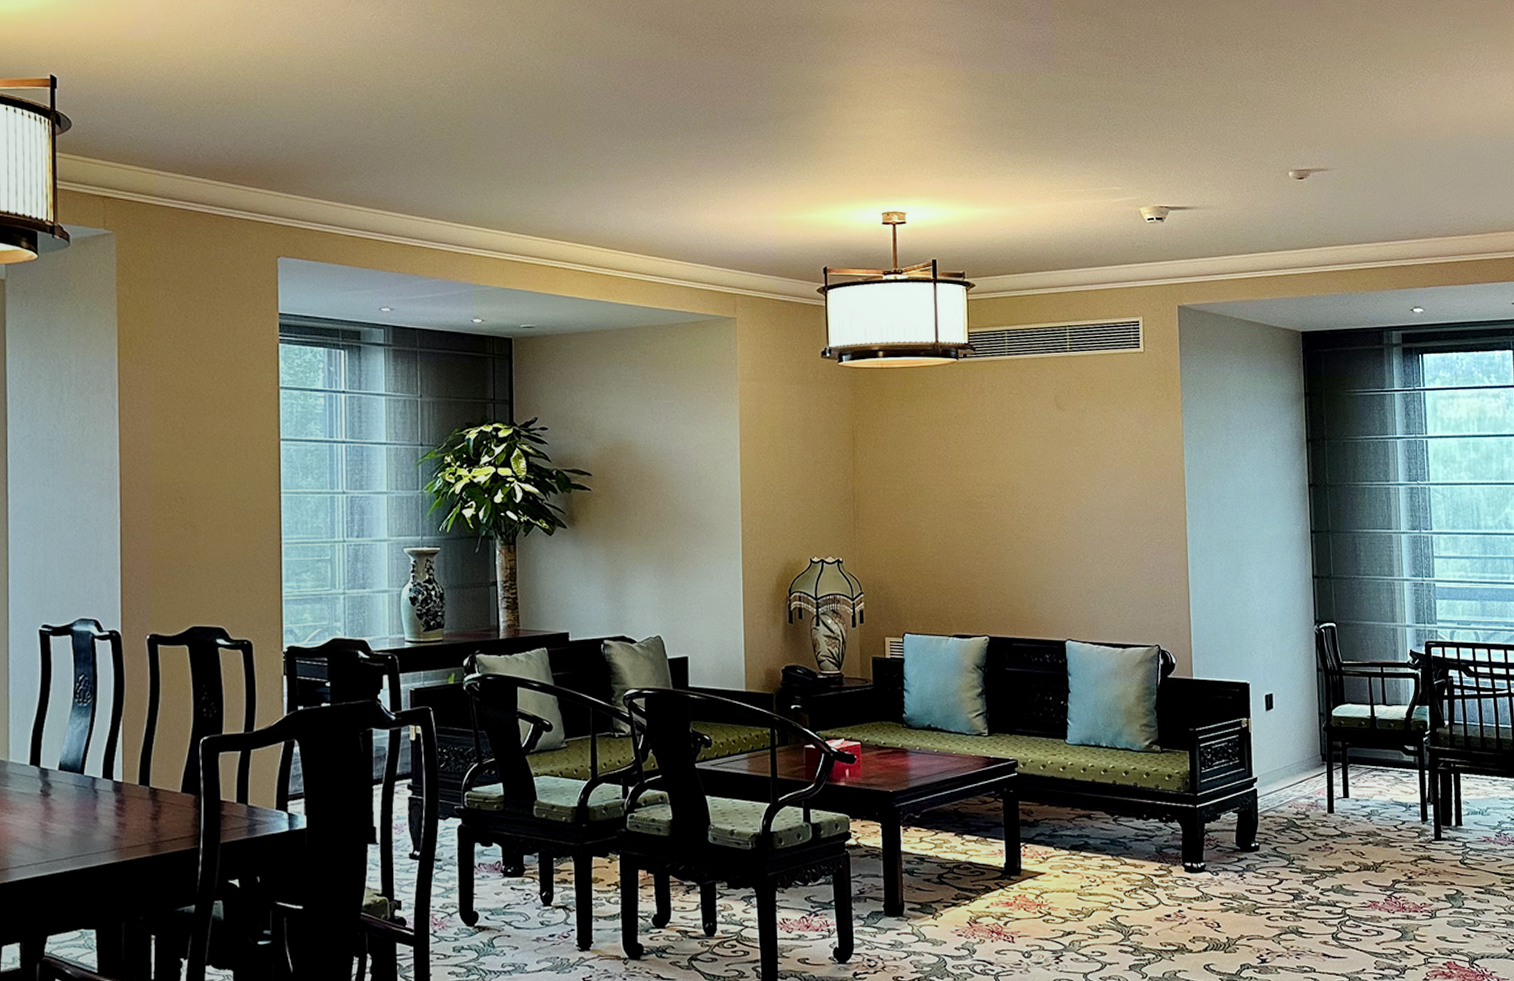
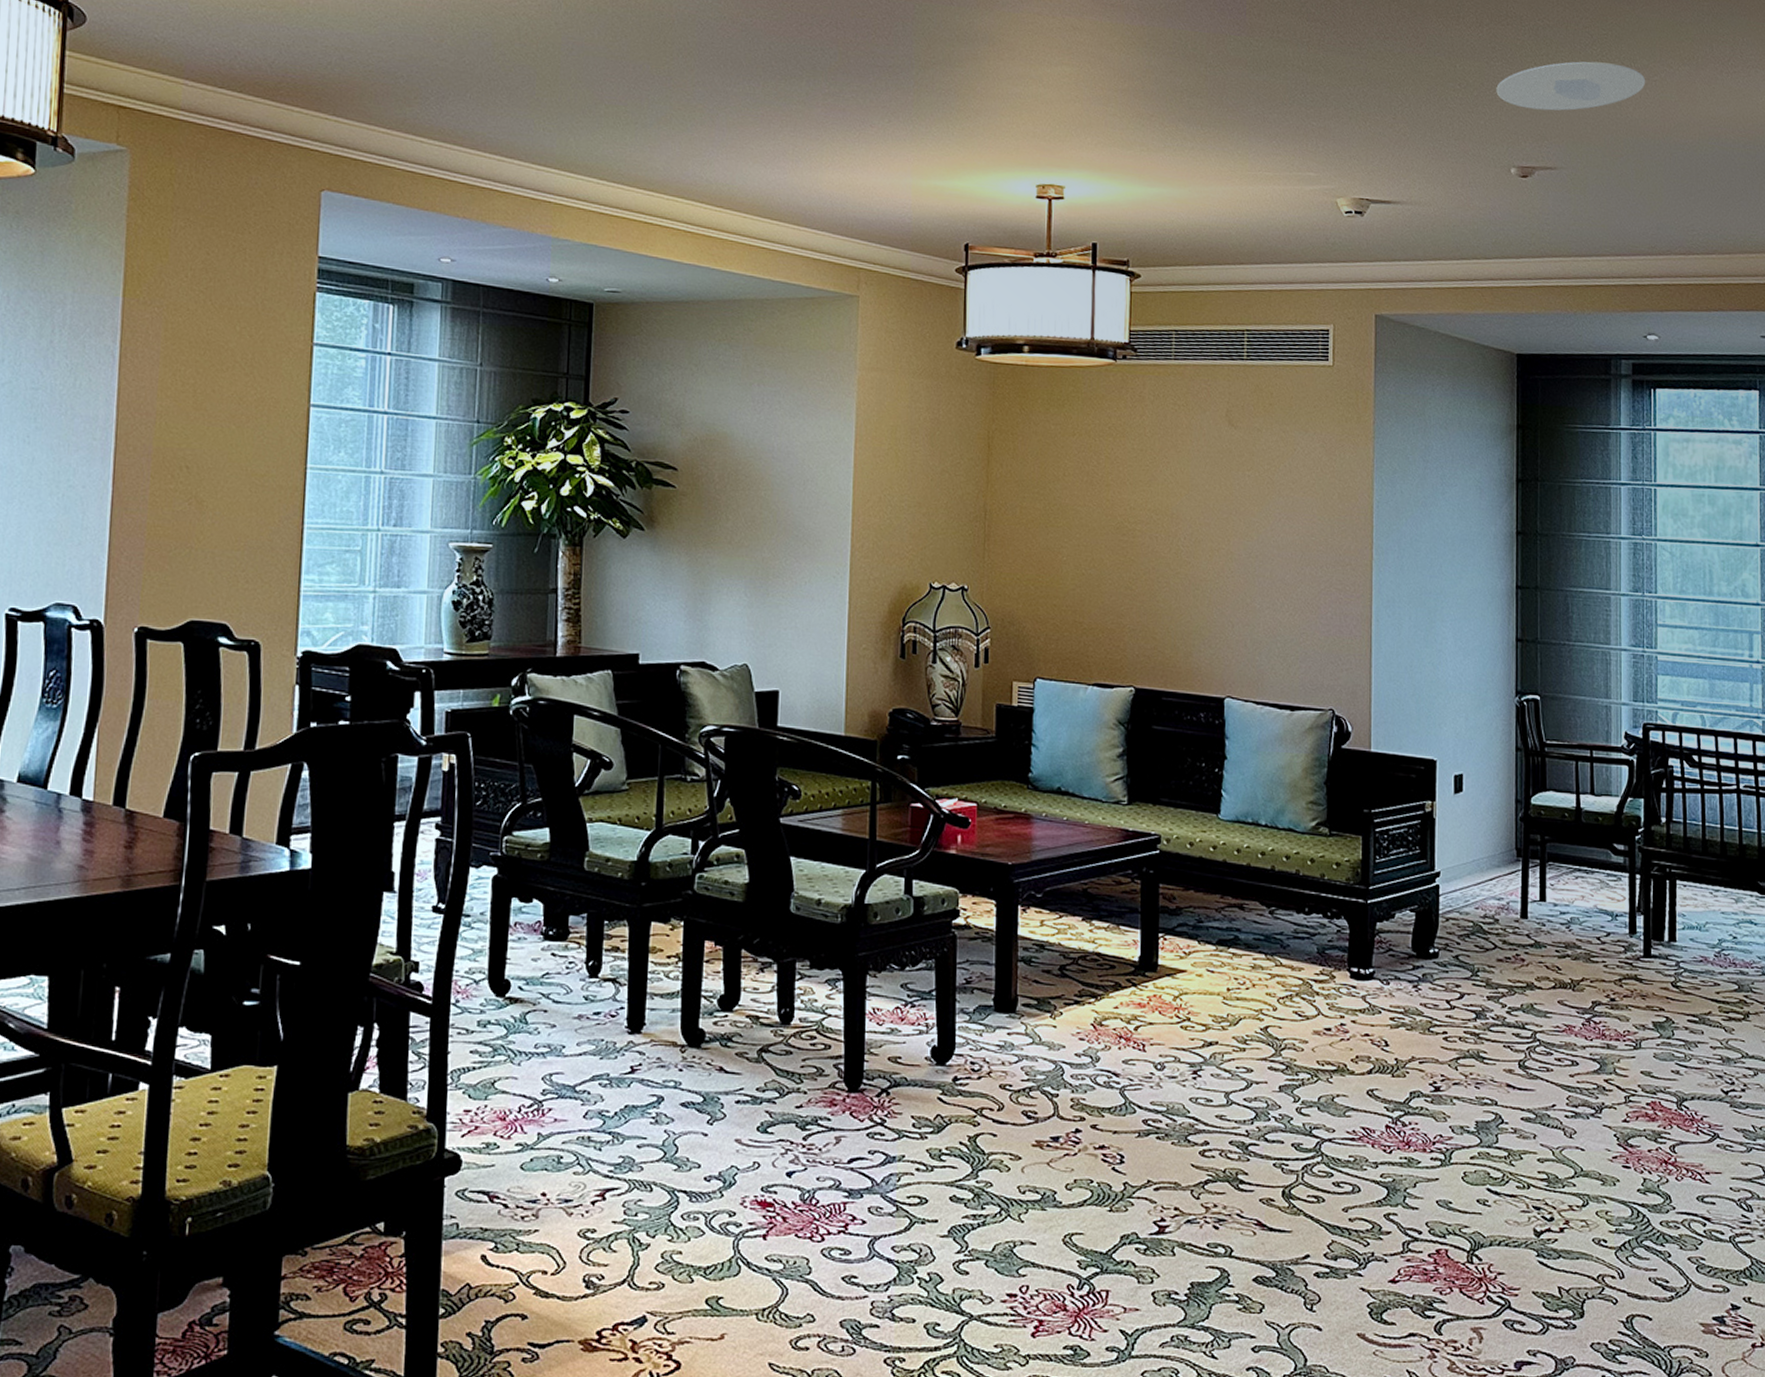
recessed light: none [1273,75,1402,120] -> present [1496,61,1646,111]

